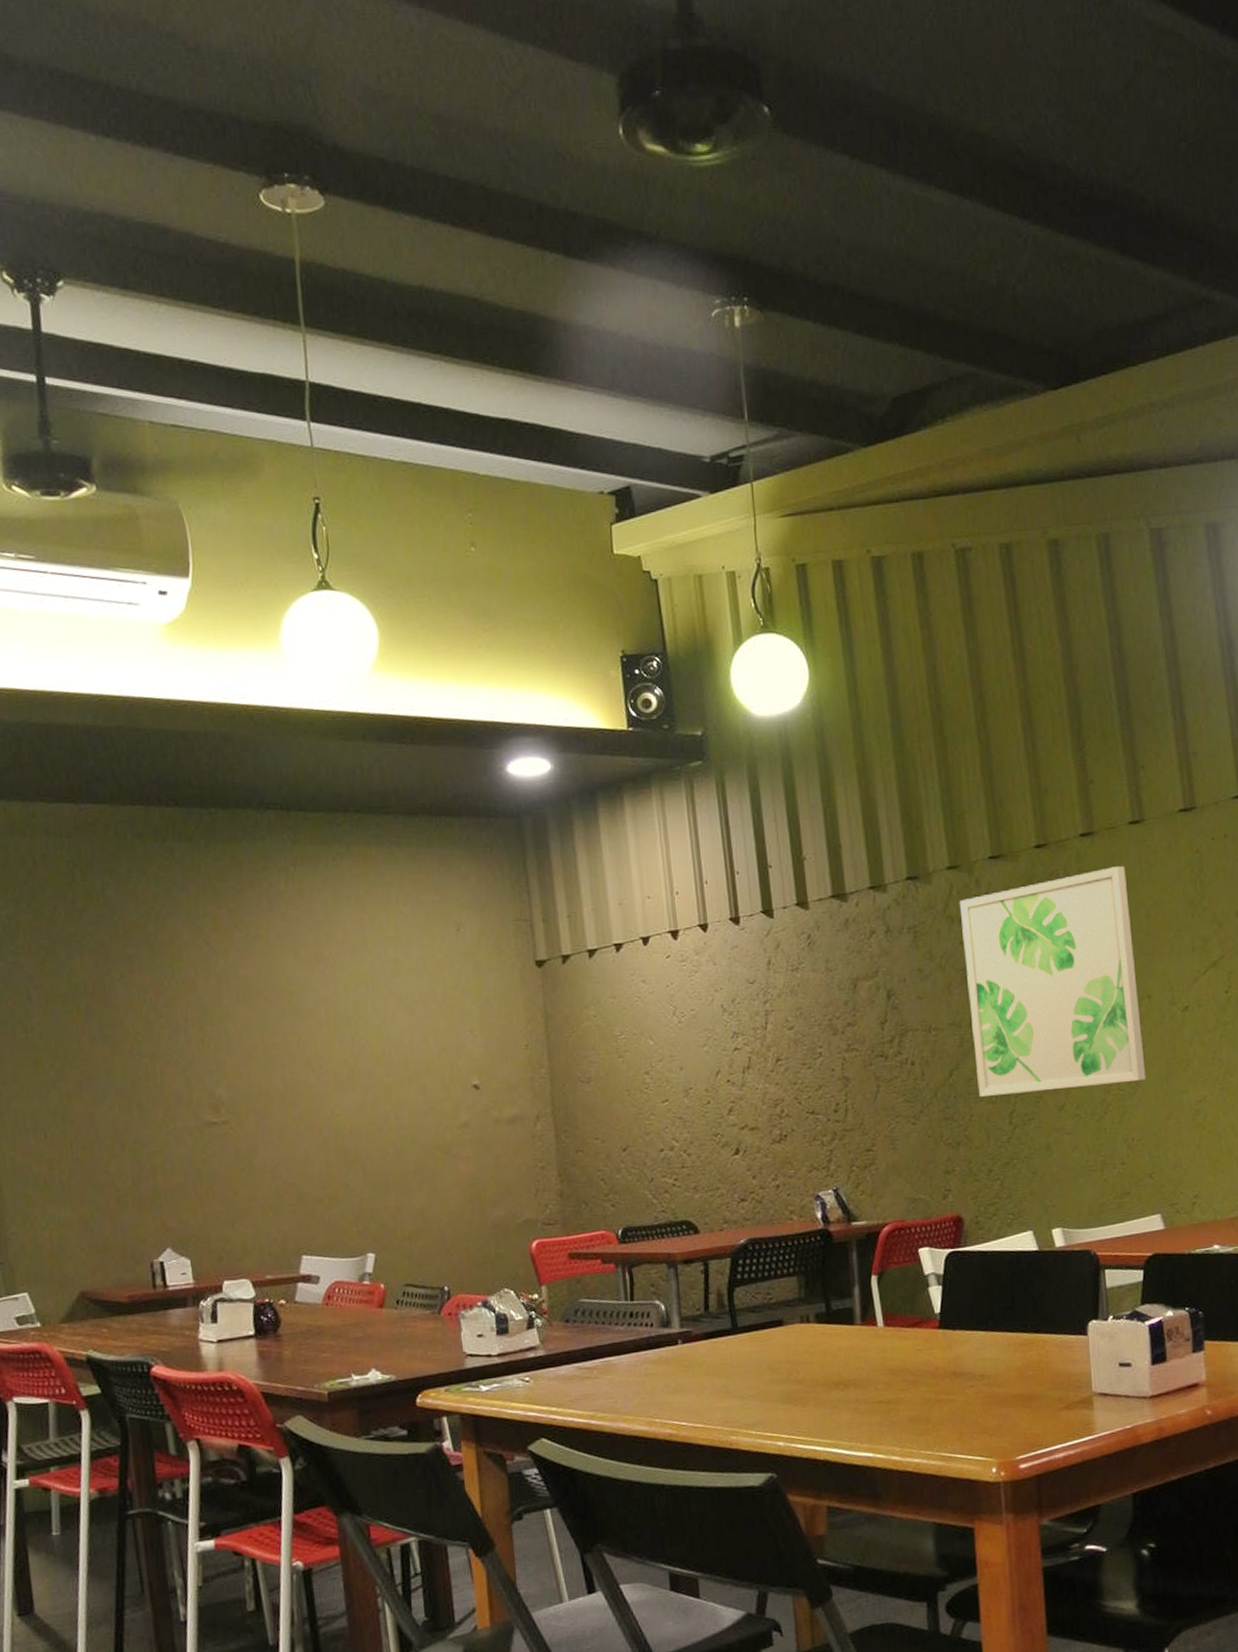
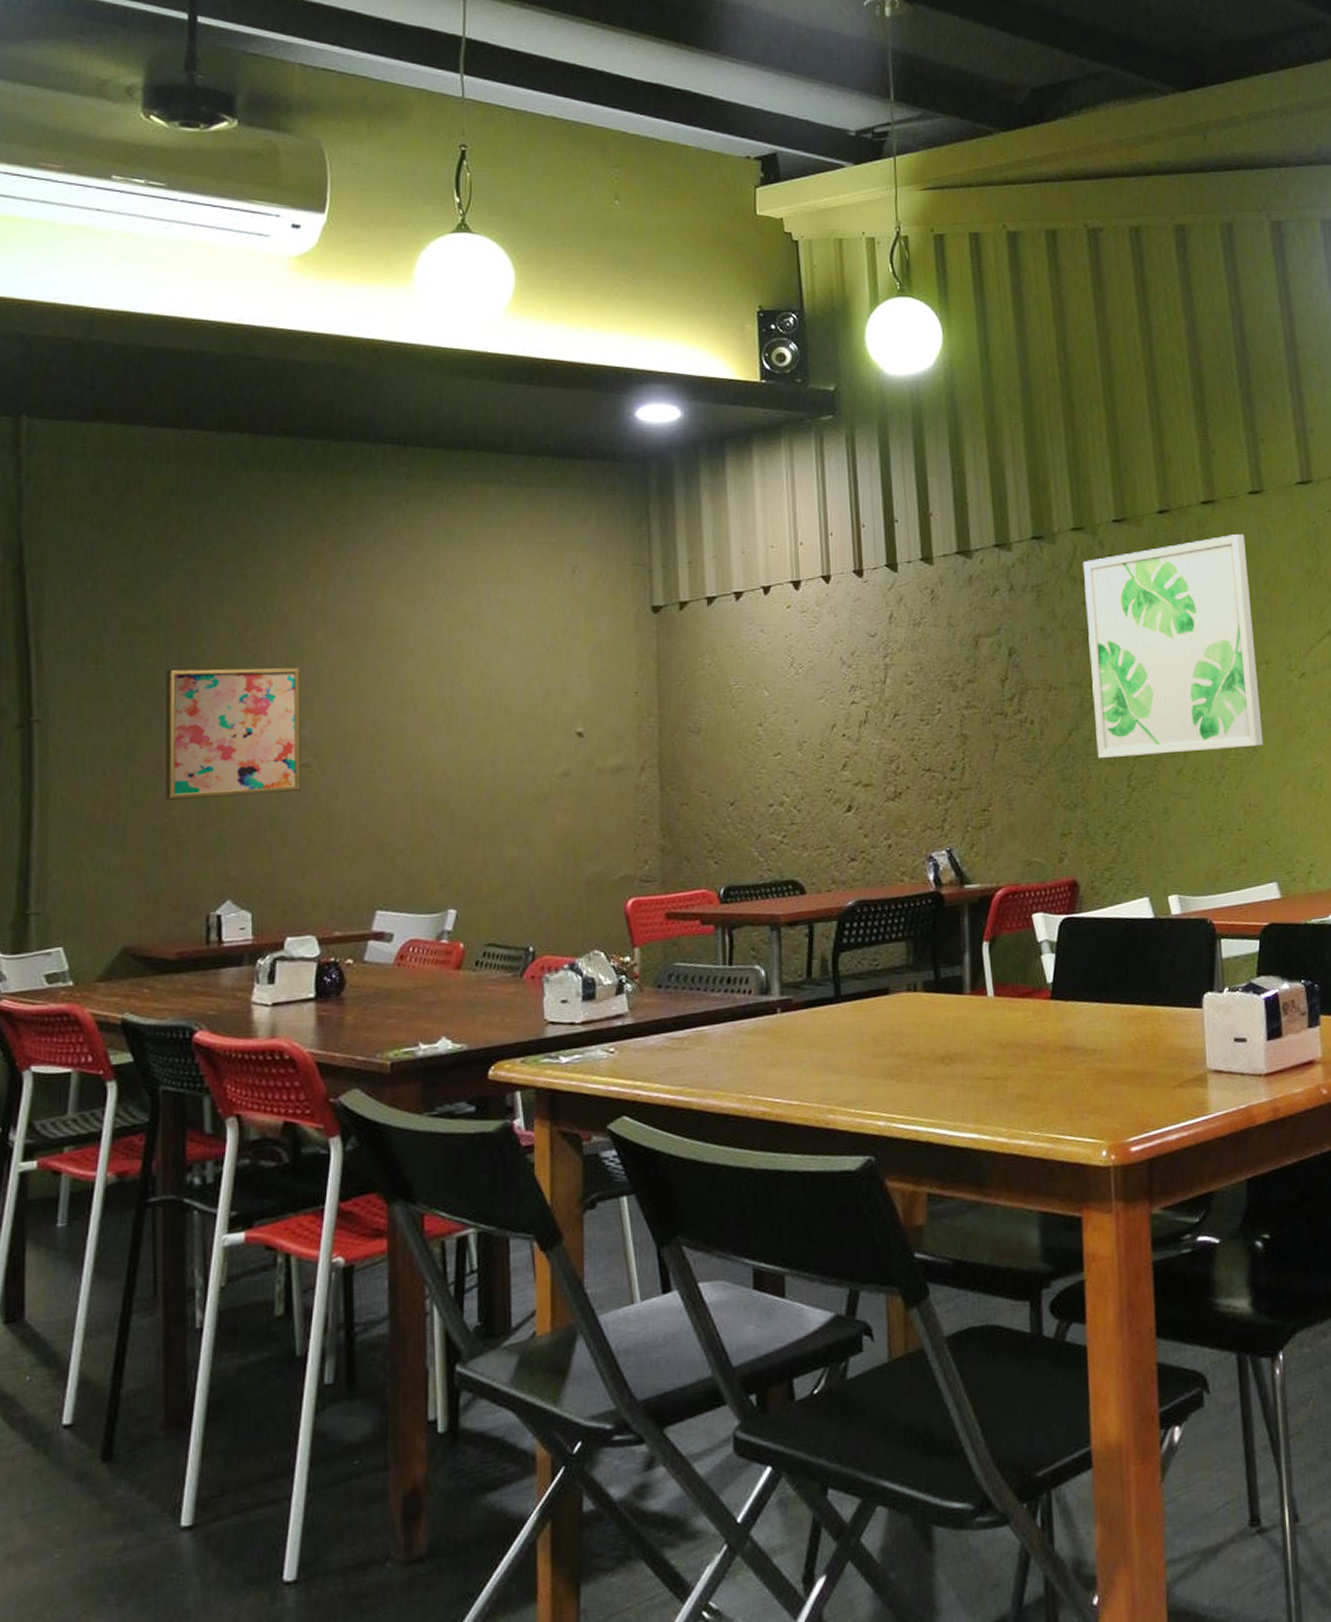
wall art: none [90,1030,223,1158] -> present [166,667,301,800]

